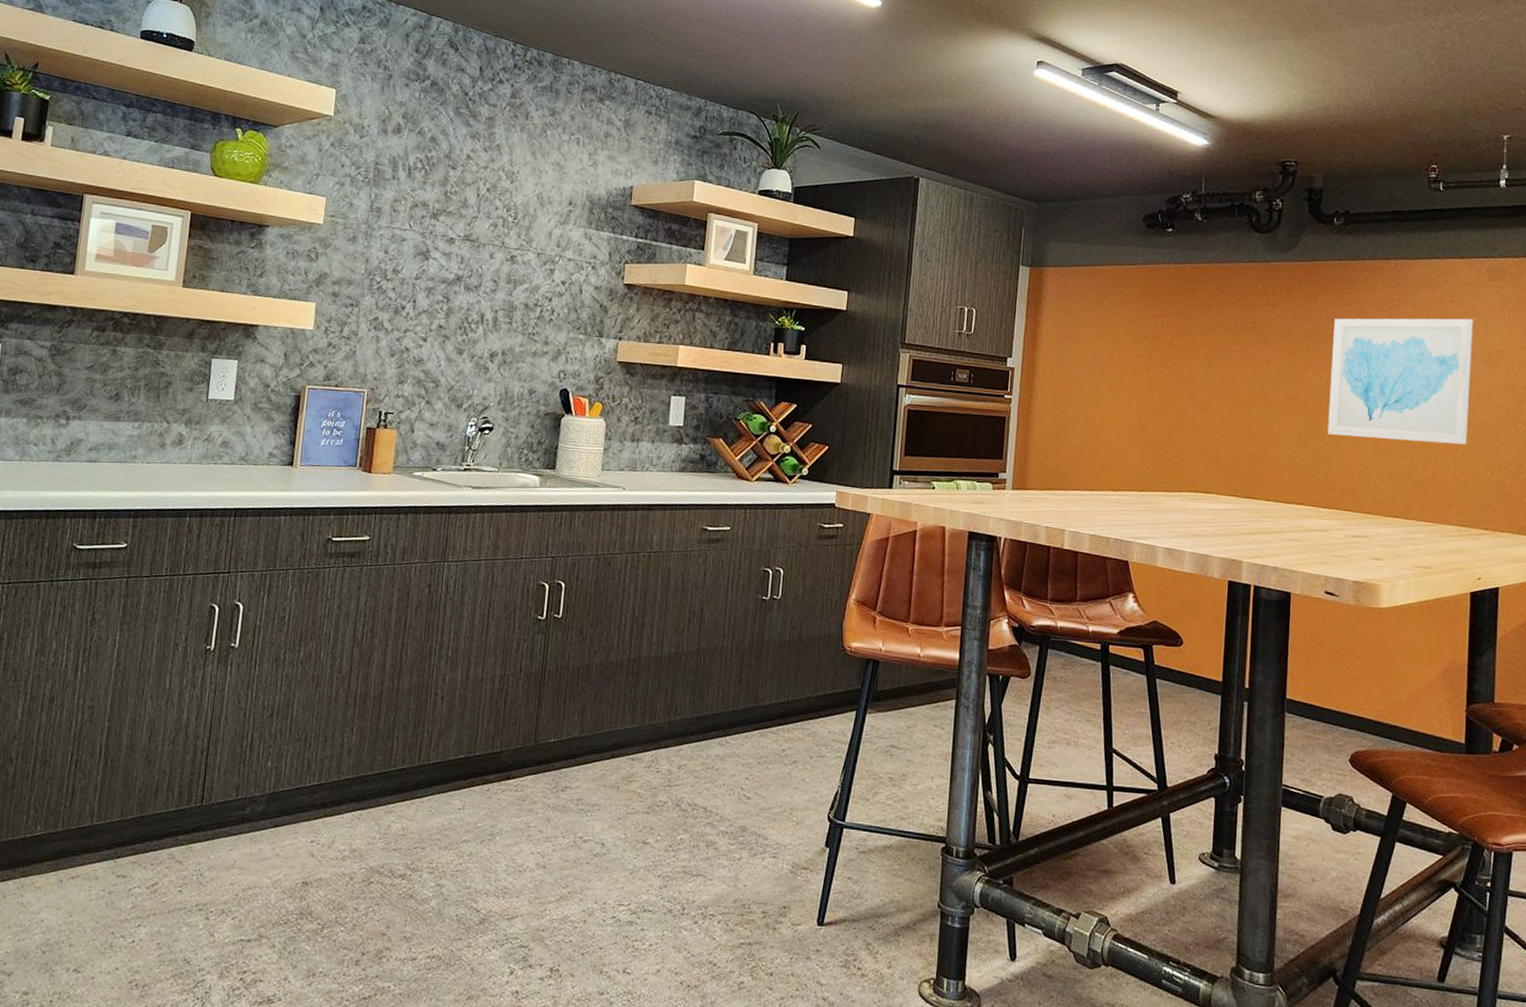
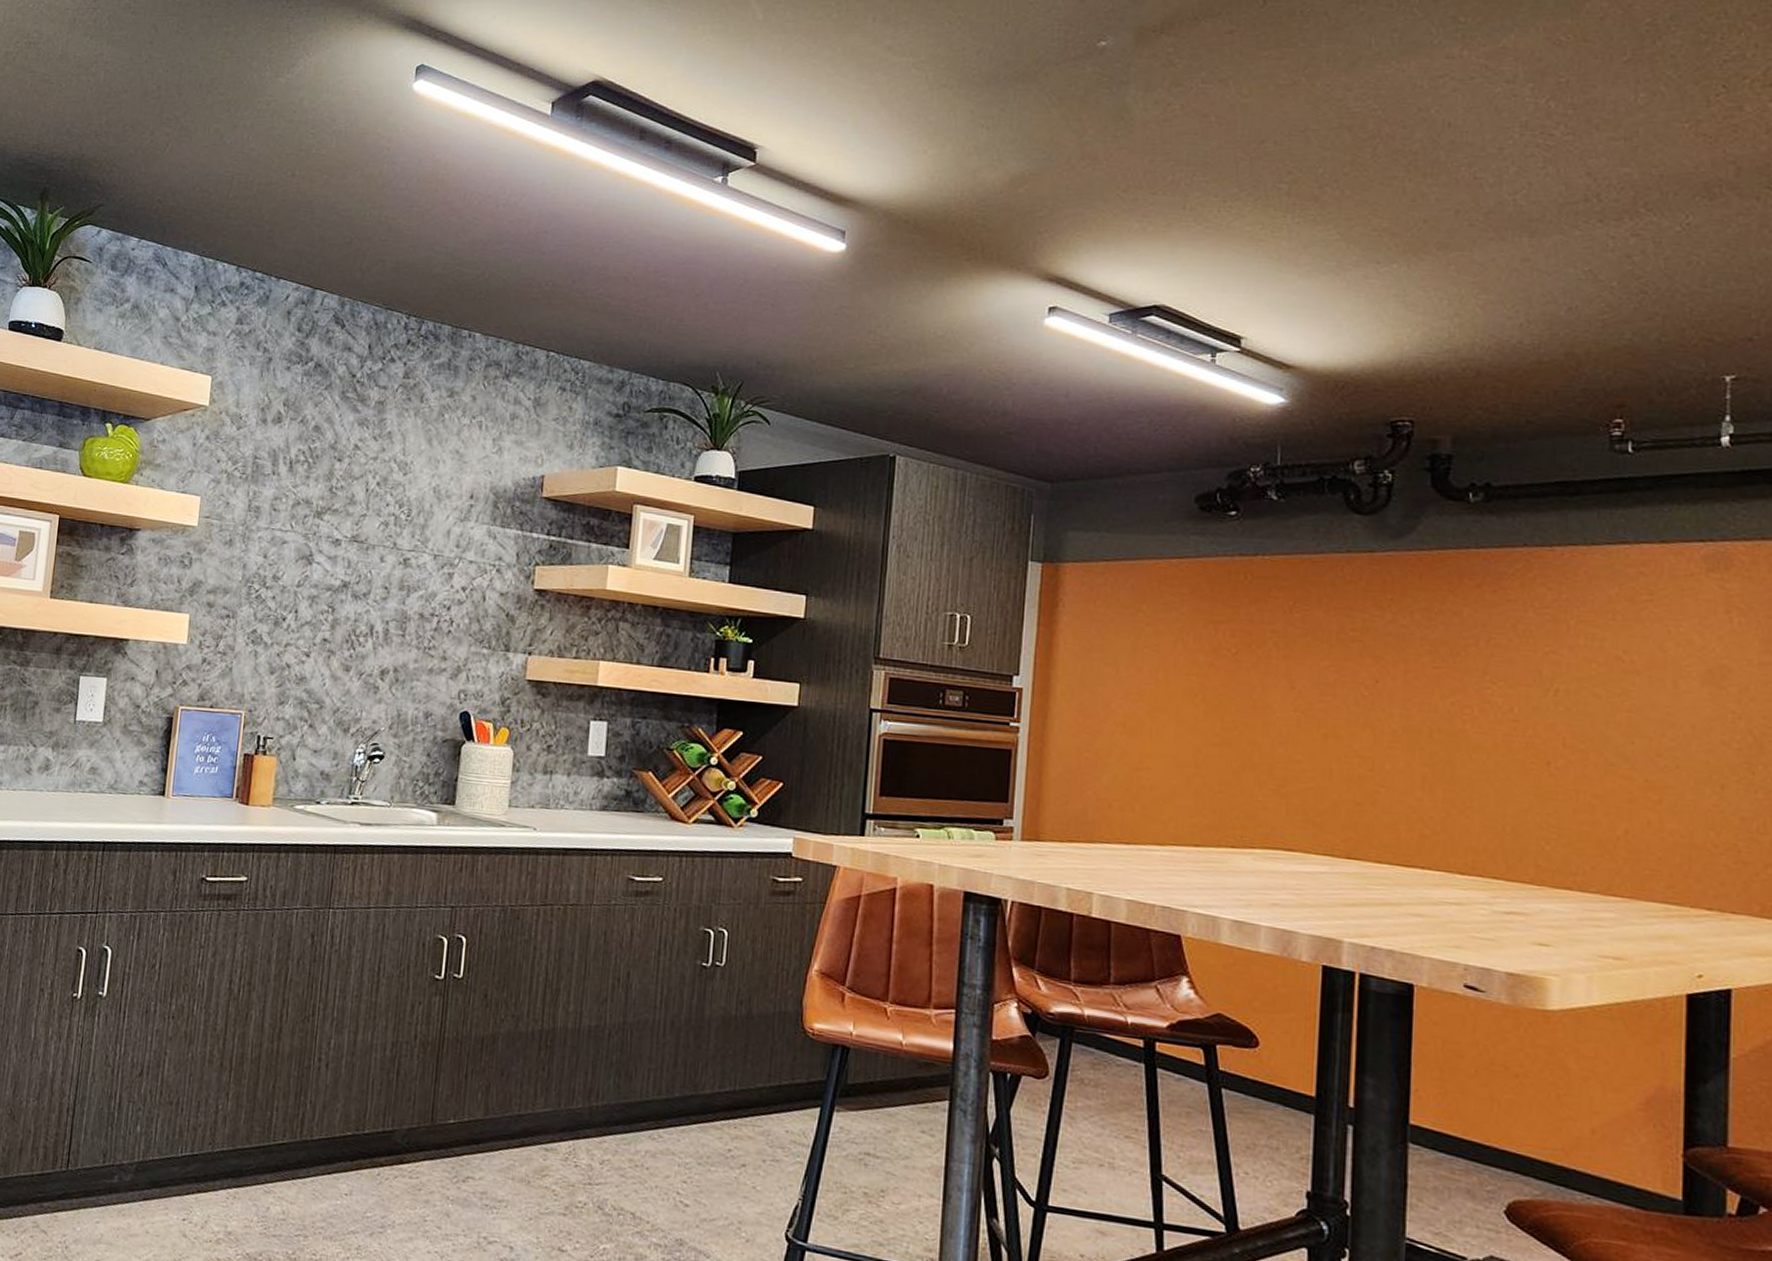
wall art: present [1327,318,1474,445] -> none [1464,623,1685,794]

